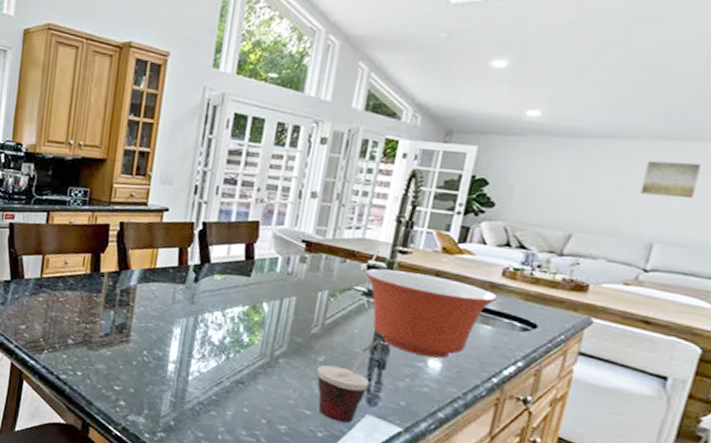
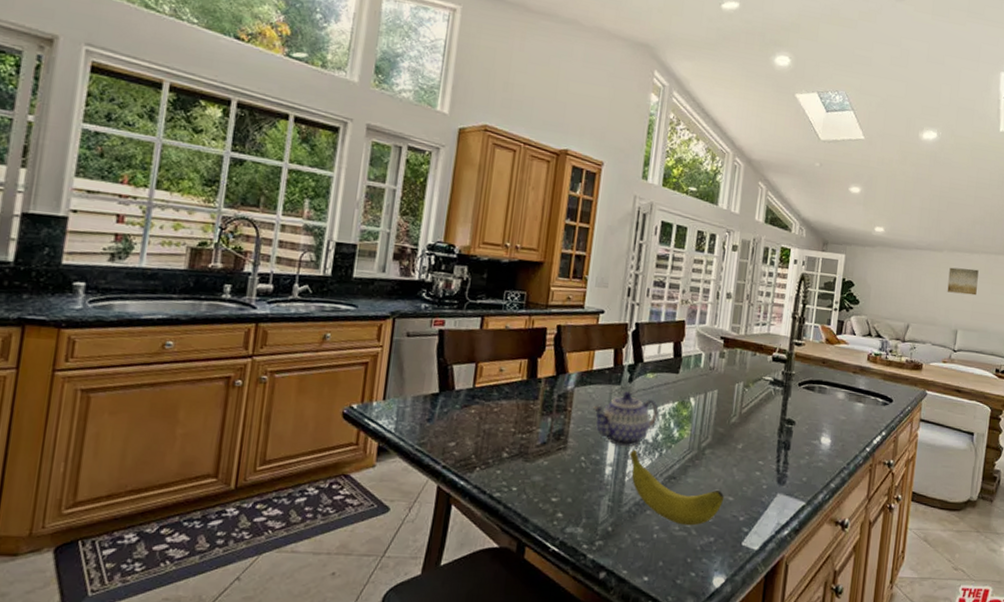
teapot: none [155,290,227,347] -> present [592,390,659,448]
banana: none [194,350,301,434] -> present [630,450,725,526]
cup: present [316,339,381,423] -> none [737,423,785,504]
mixing bowl: present [364,268,499,359] -> none [770,359,866,435]

